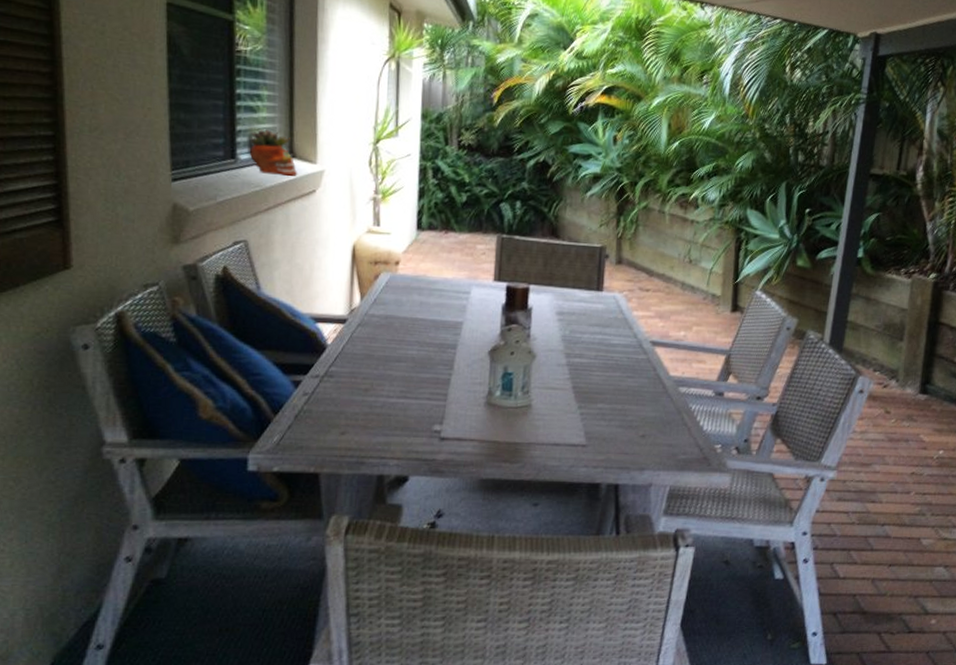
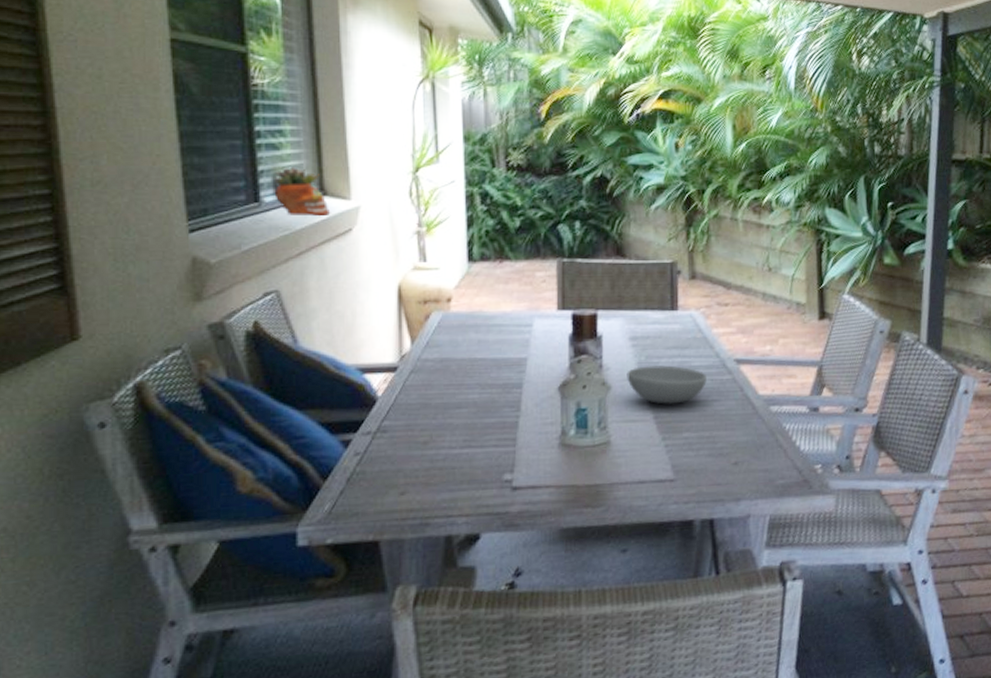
bowl: none [551,339,624,377] -> present [627,365,707,405]

